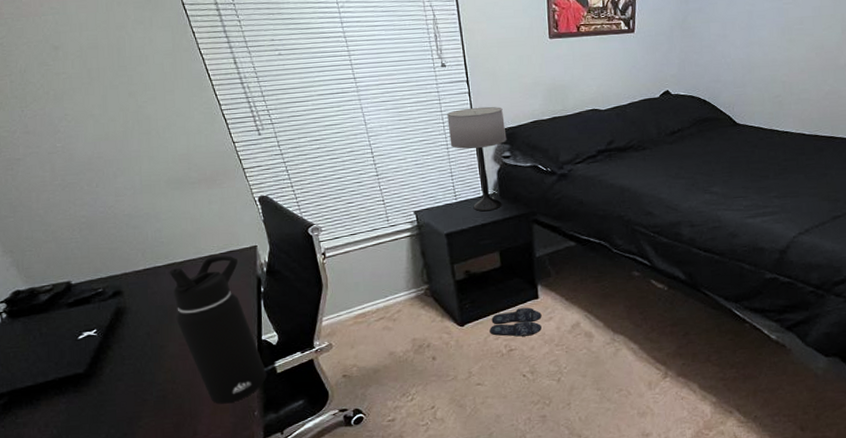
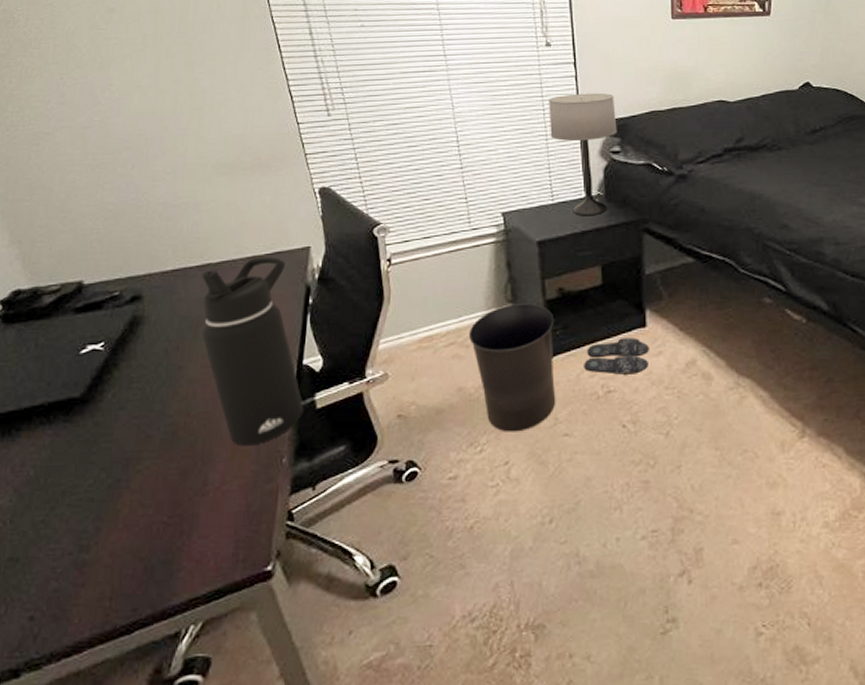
waste bin: none [394,284,469,384] -> present [468,303,556,432]

